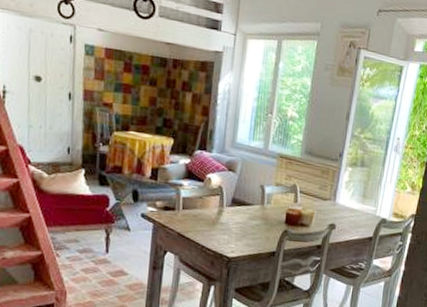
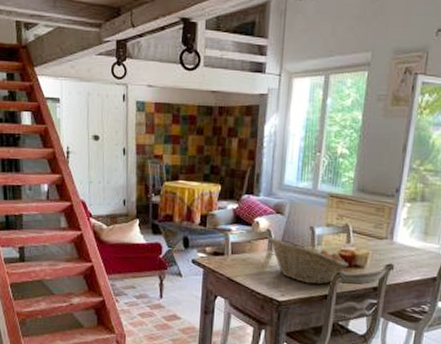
fruit basket: none [220,193,295,242] -> present [268,236,348,285]

